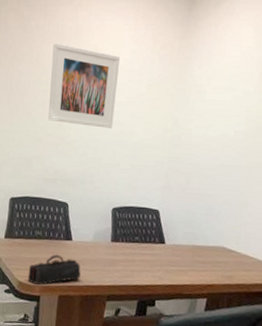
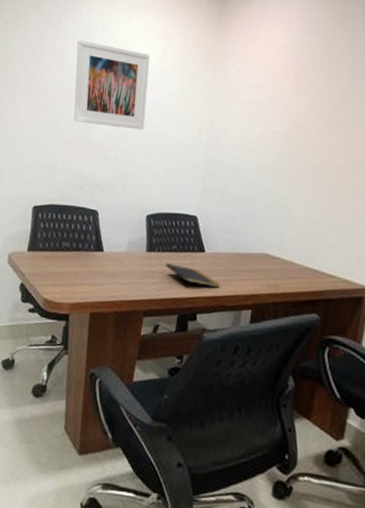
pencil case: present [27,254,81,286] -> none [54,267,114,303]
notepad: none [127,253,178,277] -> present [165,263,220,289]

